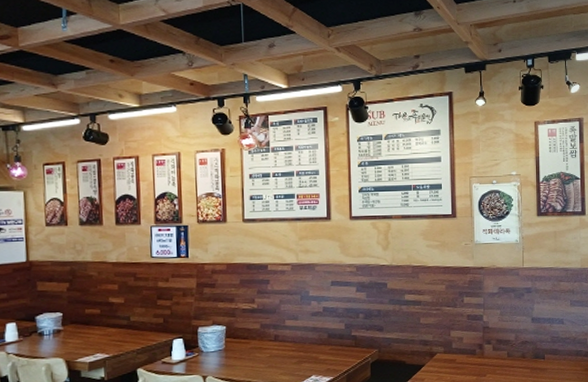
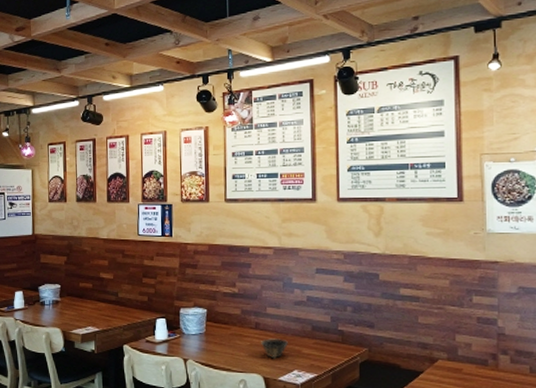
bowl: none [280,348,306,367] -> present [261,338,288,359]

